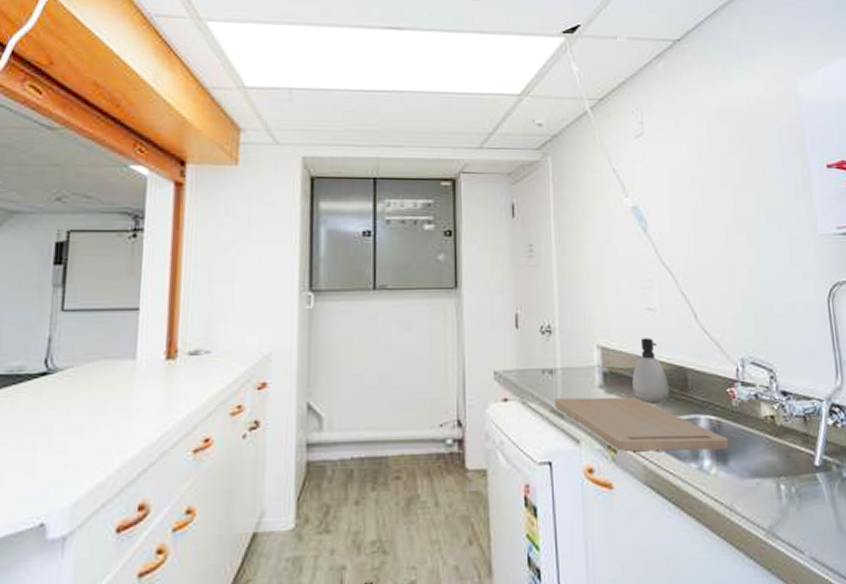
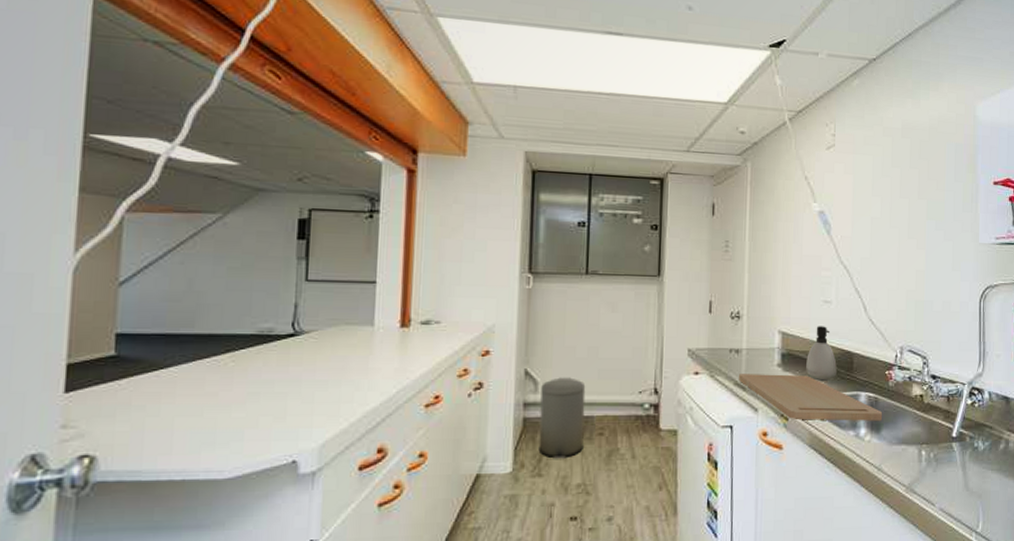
pedal bin: none [325,410,378,512] -> present [538,377,586,460]

